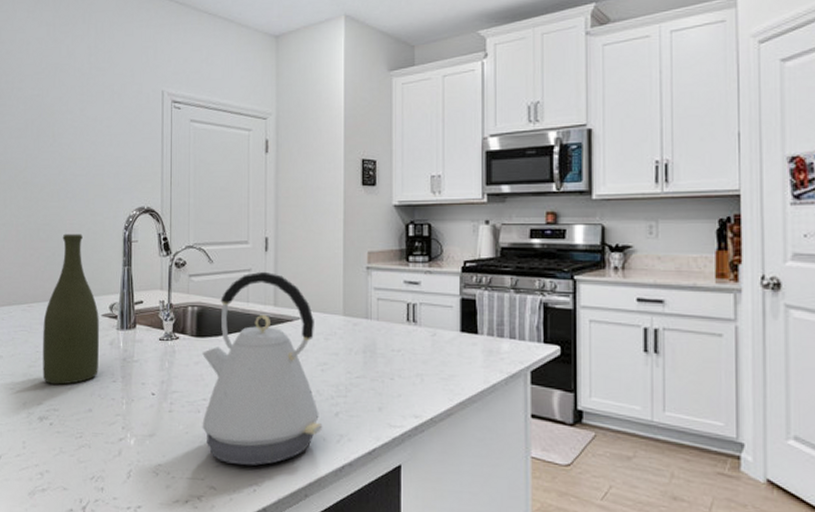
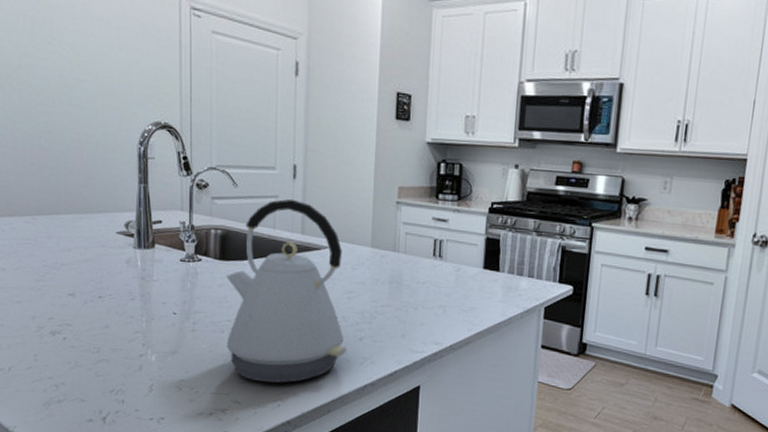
bottle: present [42,233,99,385] -> none [50,144,115,301]

